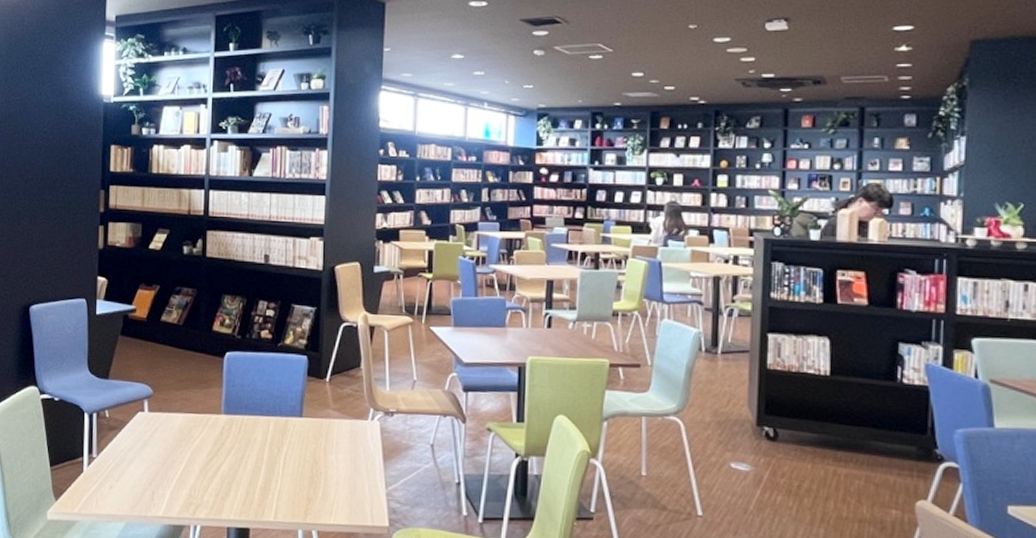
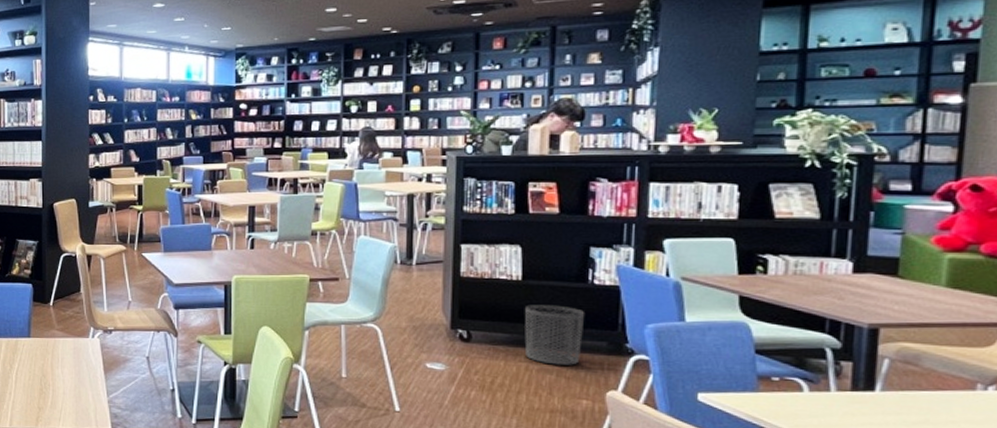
waste bin: none [832,402,894,471] -> present [524,305,585,365]

